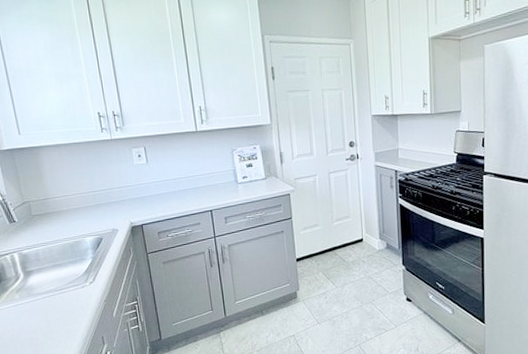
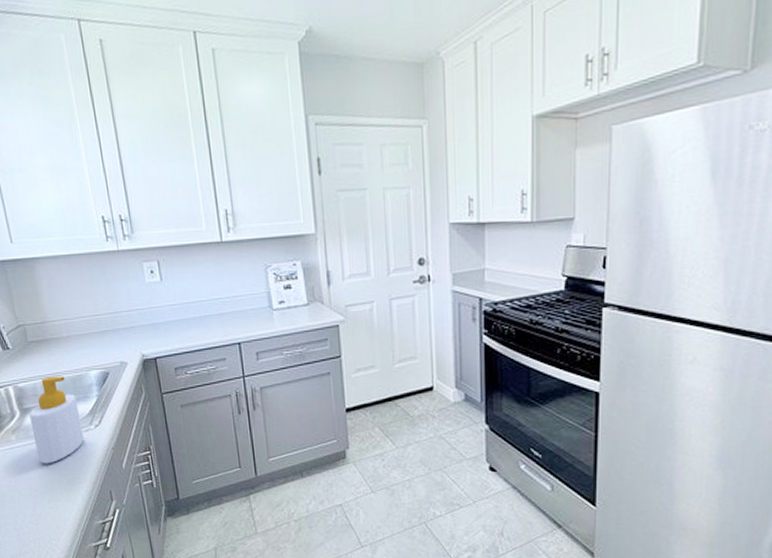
soap bottle: none [32,243,80,317] -> present [29,376,84,464]

